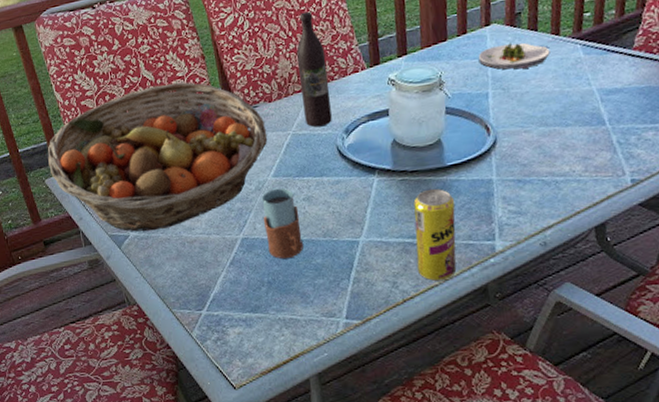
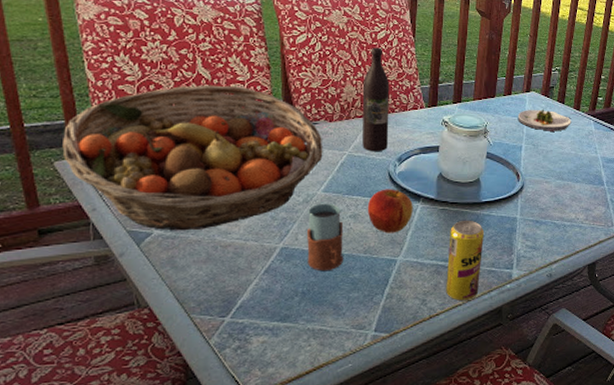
apple: none [320,164,369,214] -> present [368,189,413,233]

